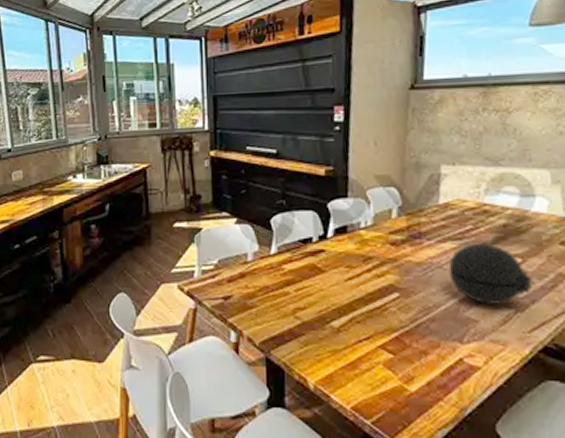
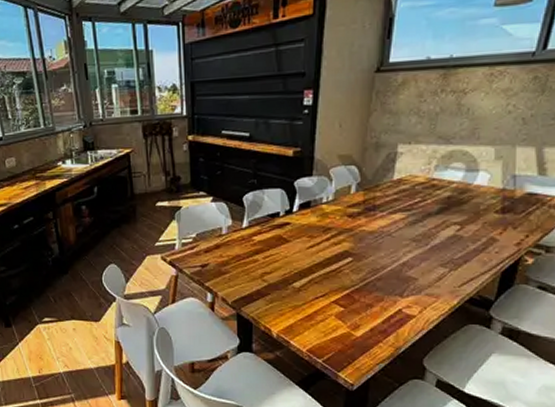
decorative orb: present [448,243,533,304] -> none [396,213,467,265]

